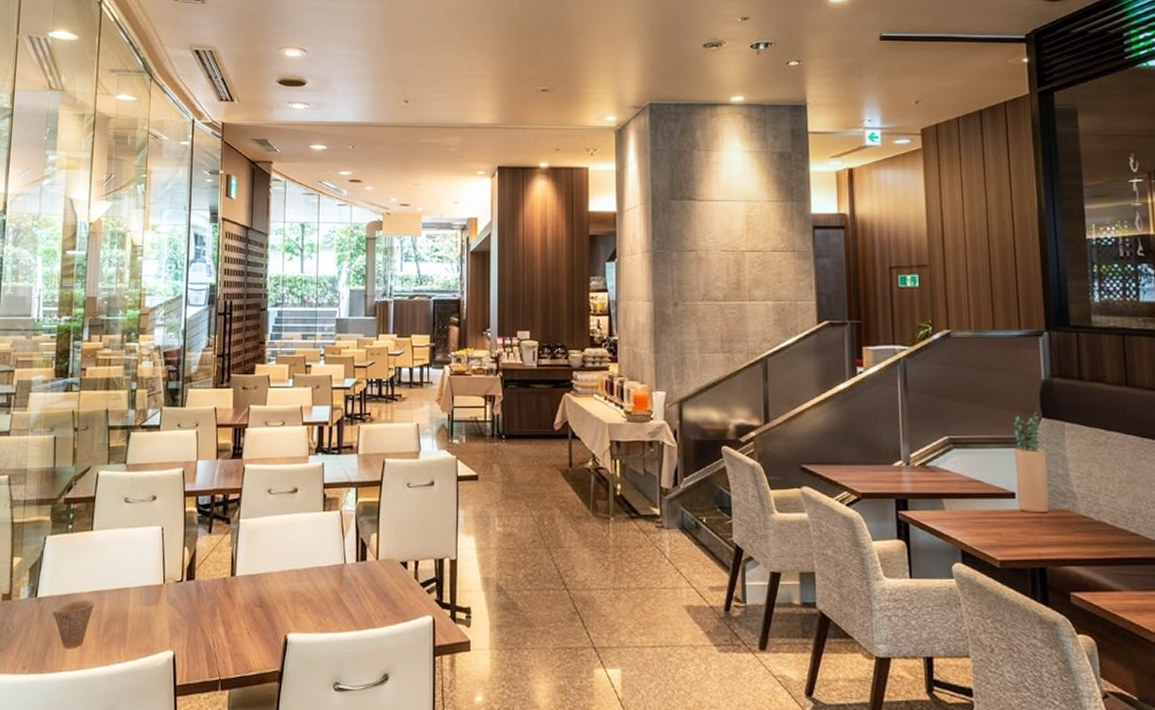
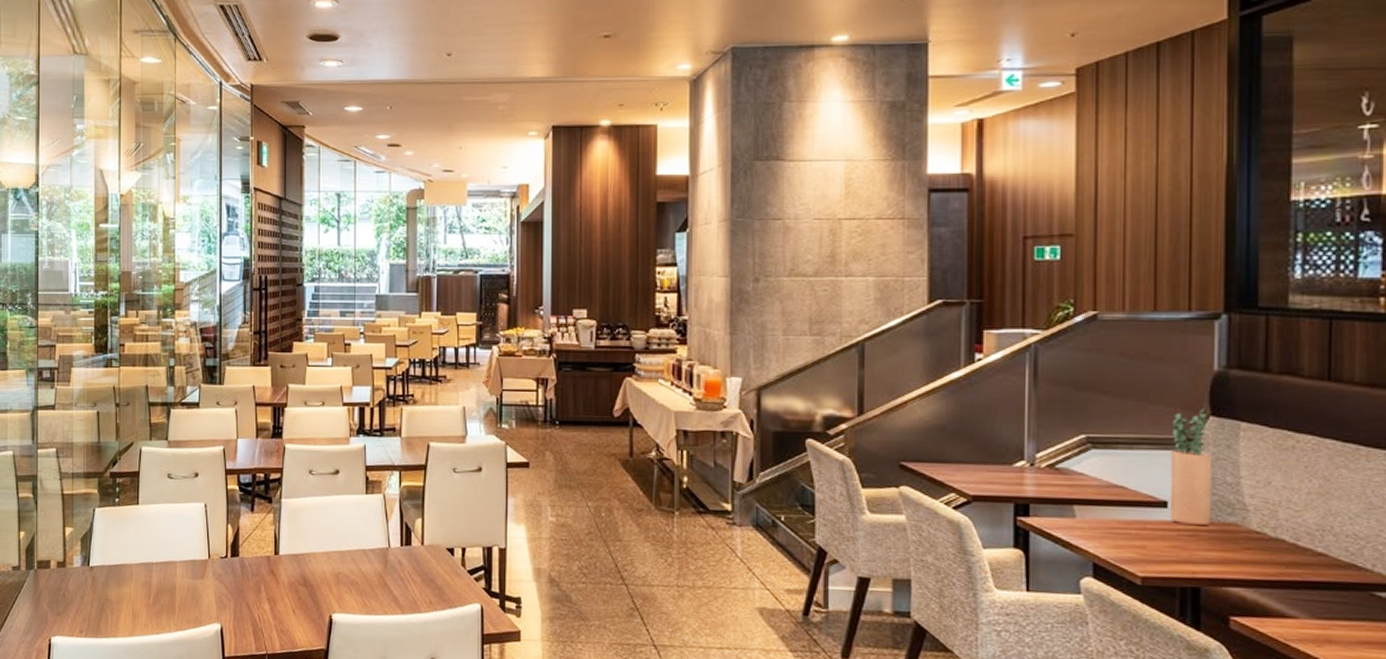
cup: present [53,599,94,648] -> none [105,570,143,616]

